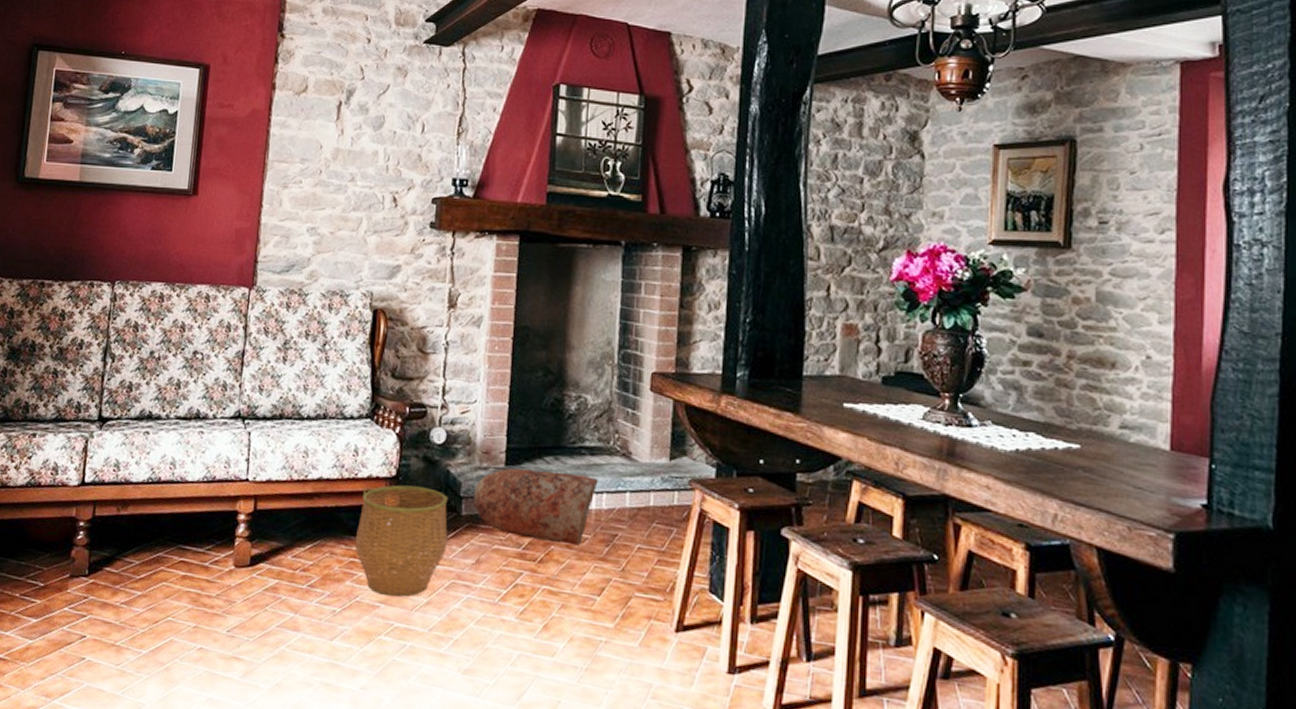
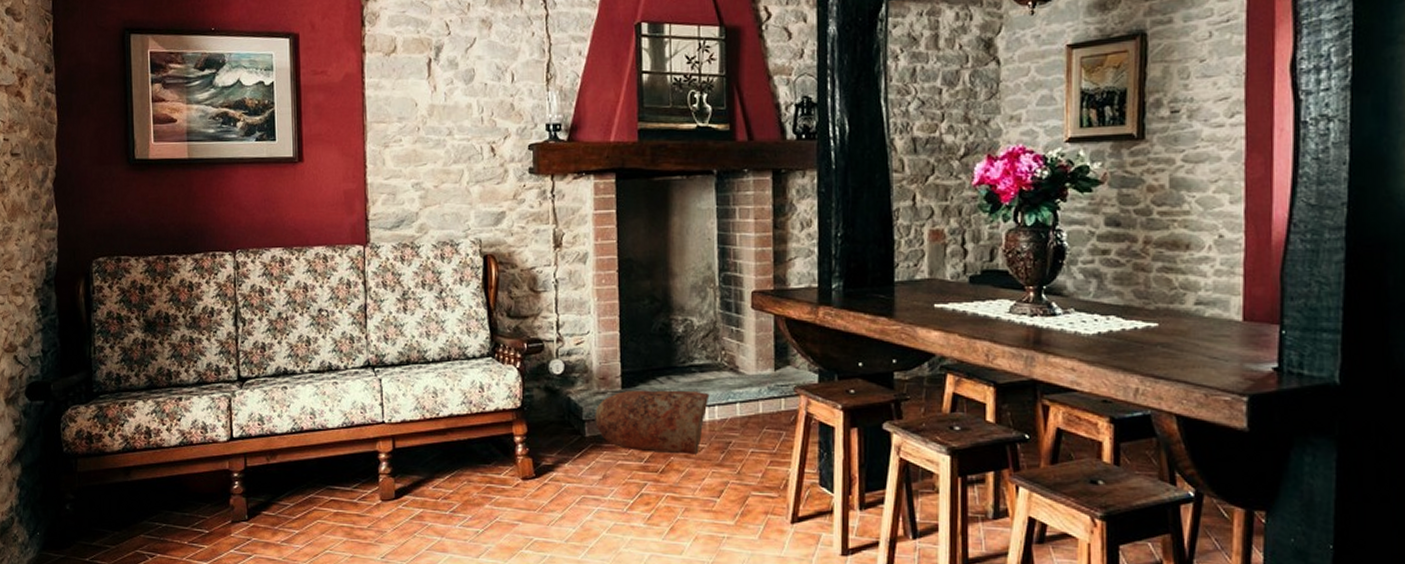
basket: present [354,485,448,597] -> none [489,414,575,514]

